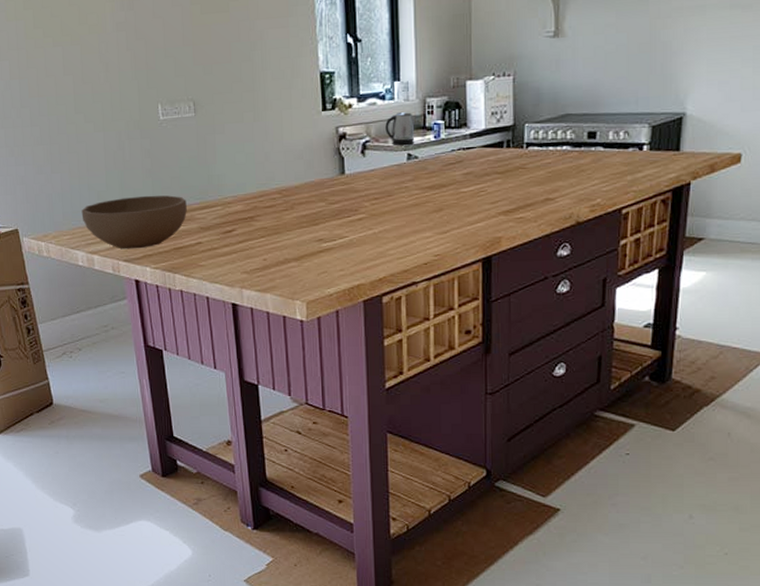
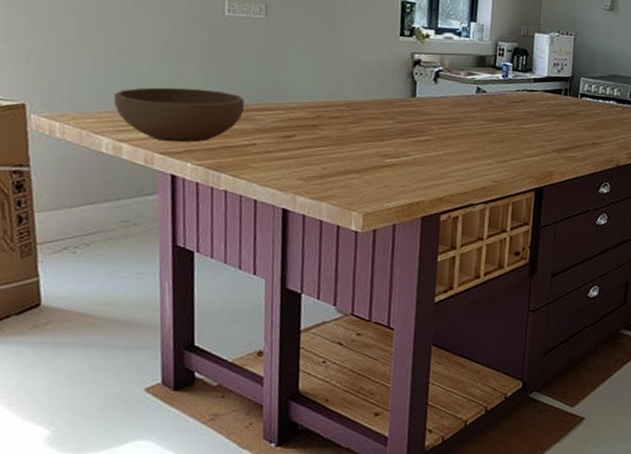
kettle: present [385,111,416,146] -> none [458,49,488,81]

